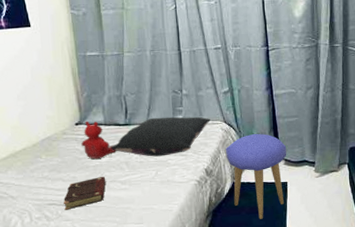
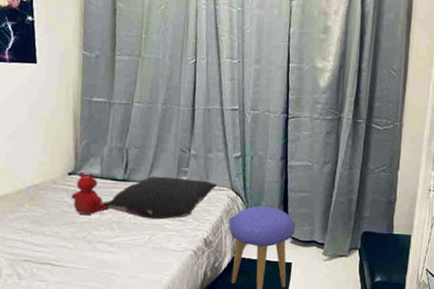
book: present [63,177,106,210] -> none [40,235,93,269]

